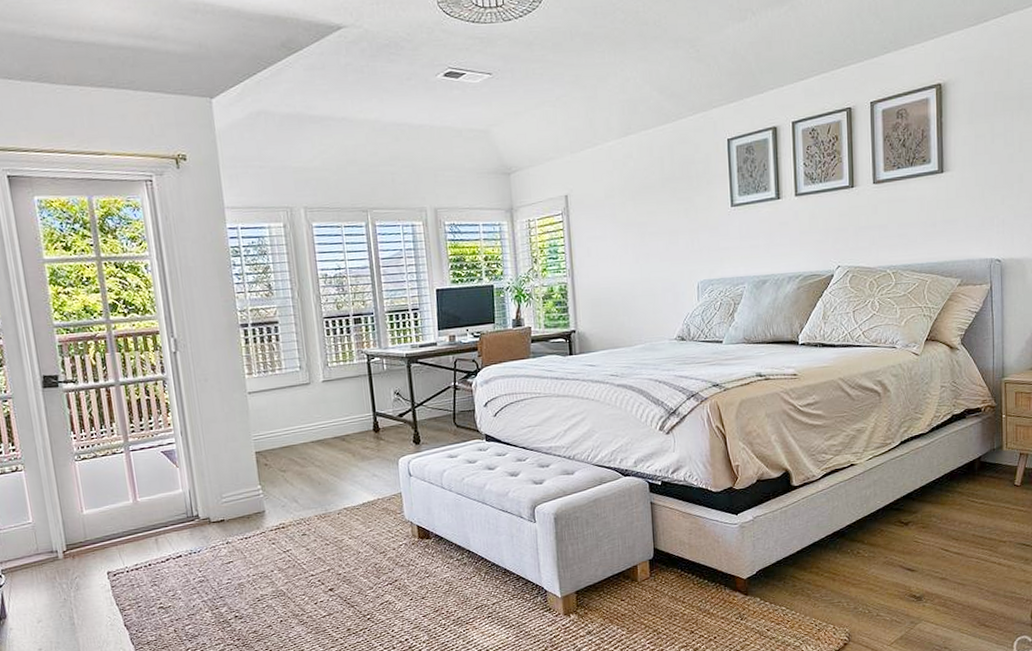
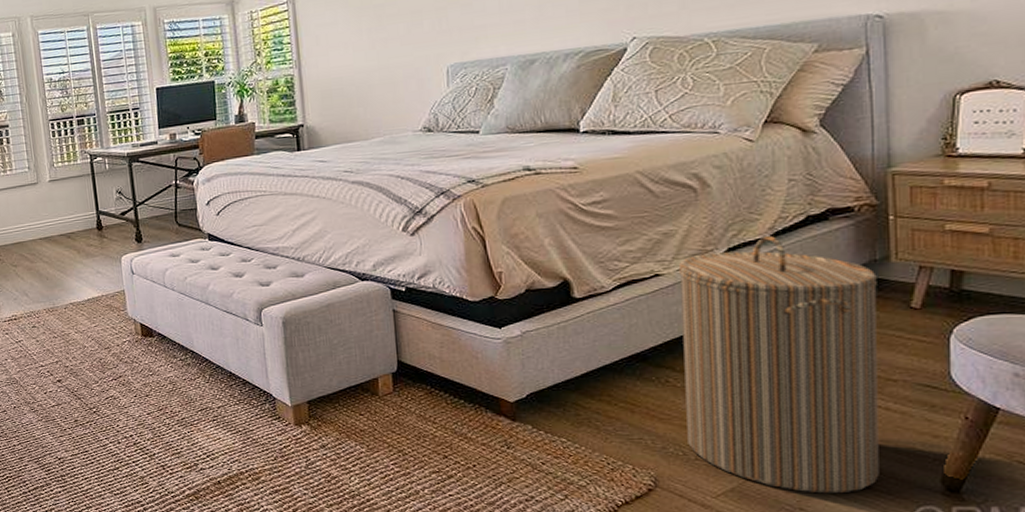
laundry hamper: none [867,431,995,634] -> present [678,236,879,494]

